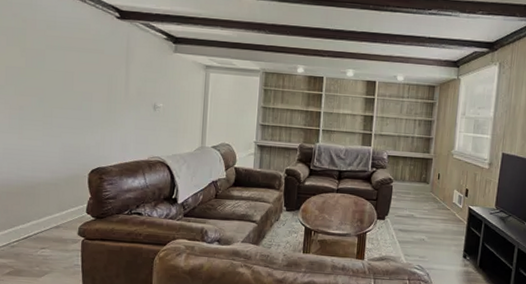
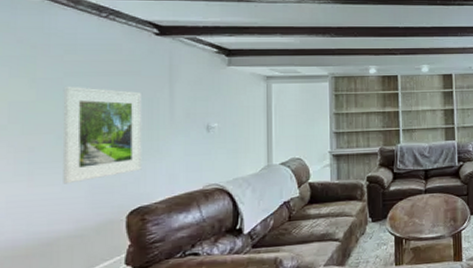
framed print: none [43,57,105,141] -> present [63,86,143,184]

